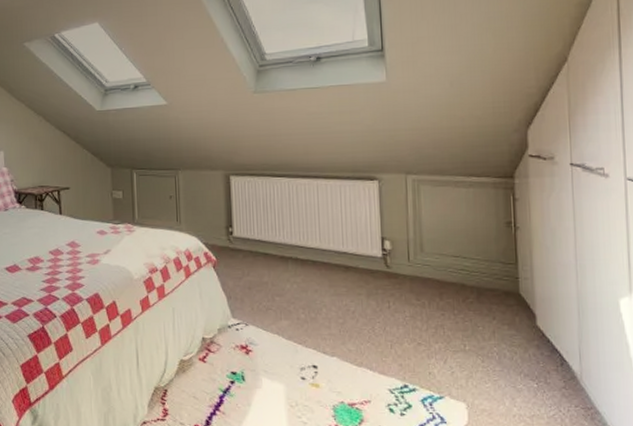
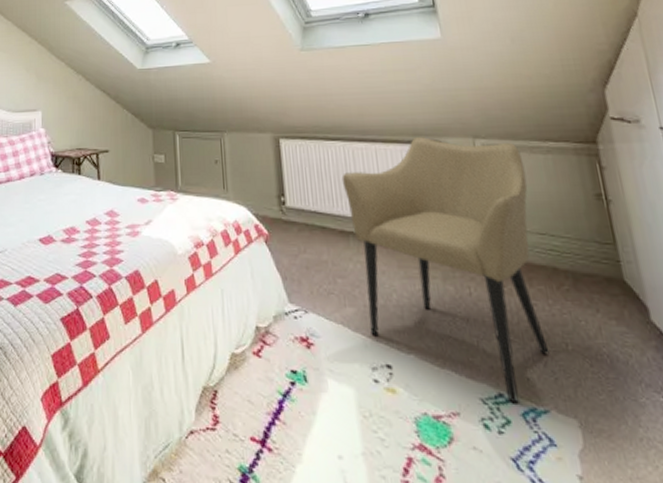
armchair: none [285,173,450,393] -> present [341,137,550,404]

